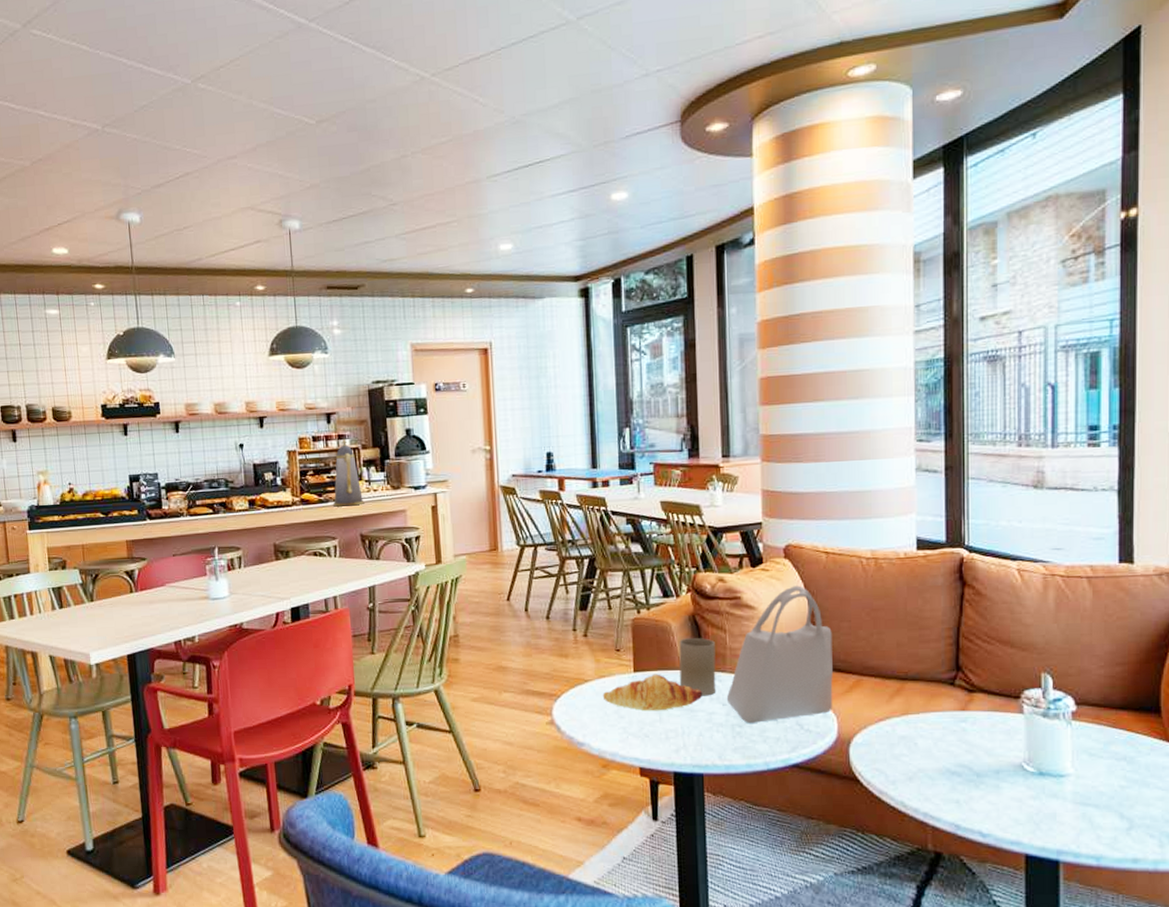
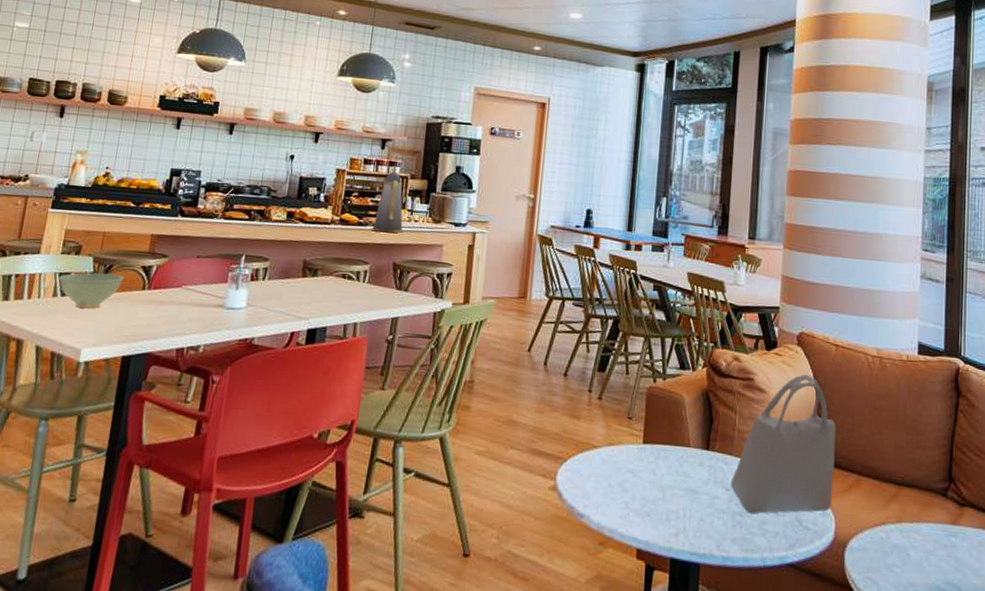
bowl: none [53,583,112,617] -> present [59,272,125,309]
croissant: present [602,674,703,711] -> none [609,448,708,489]
cup: present [679,638,716,696] -> none [687,414,725,479]

